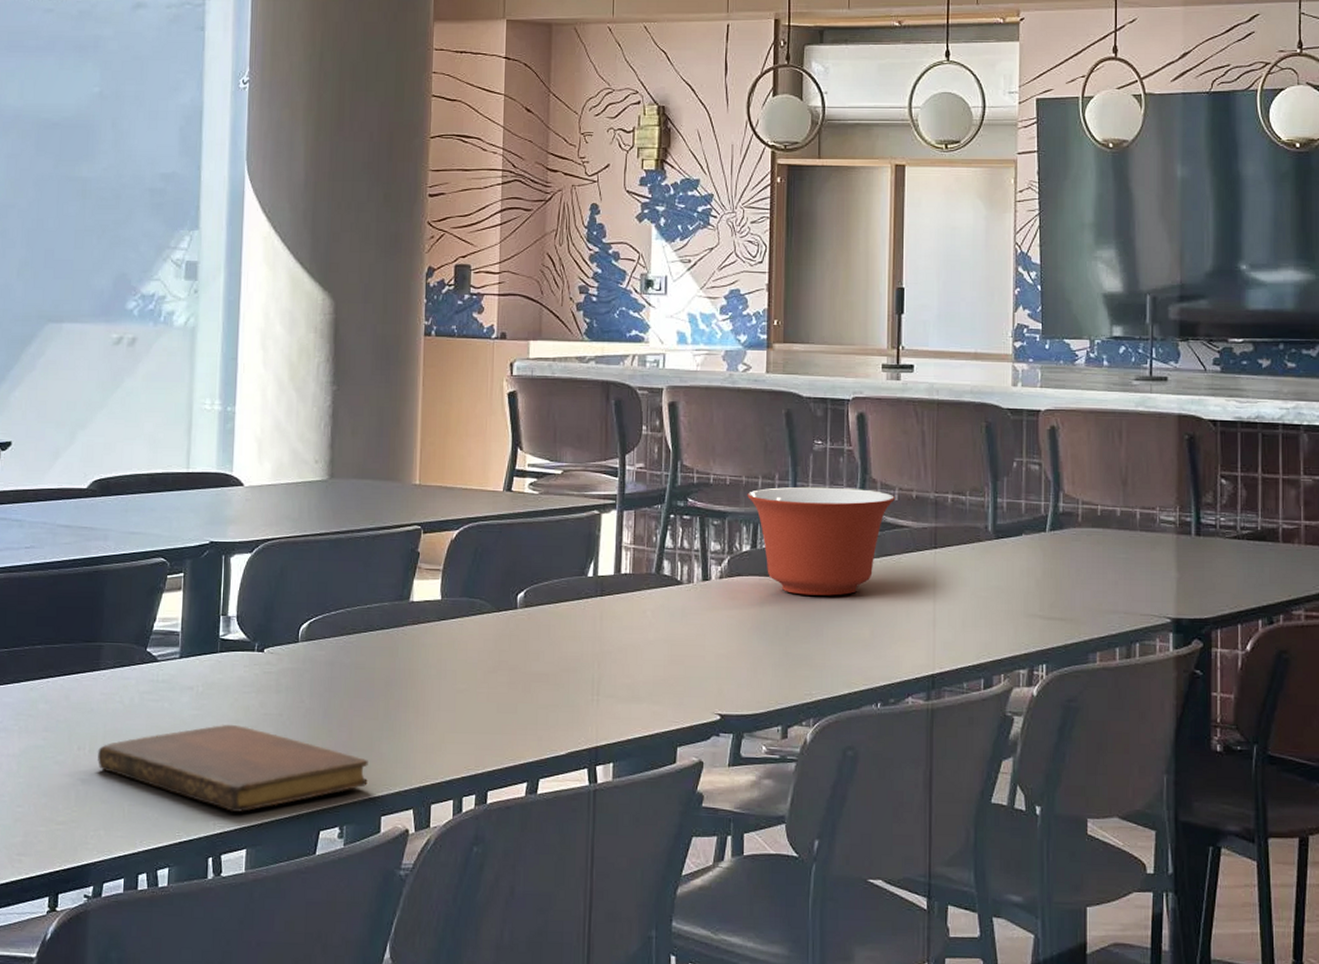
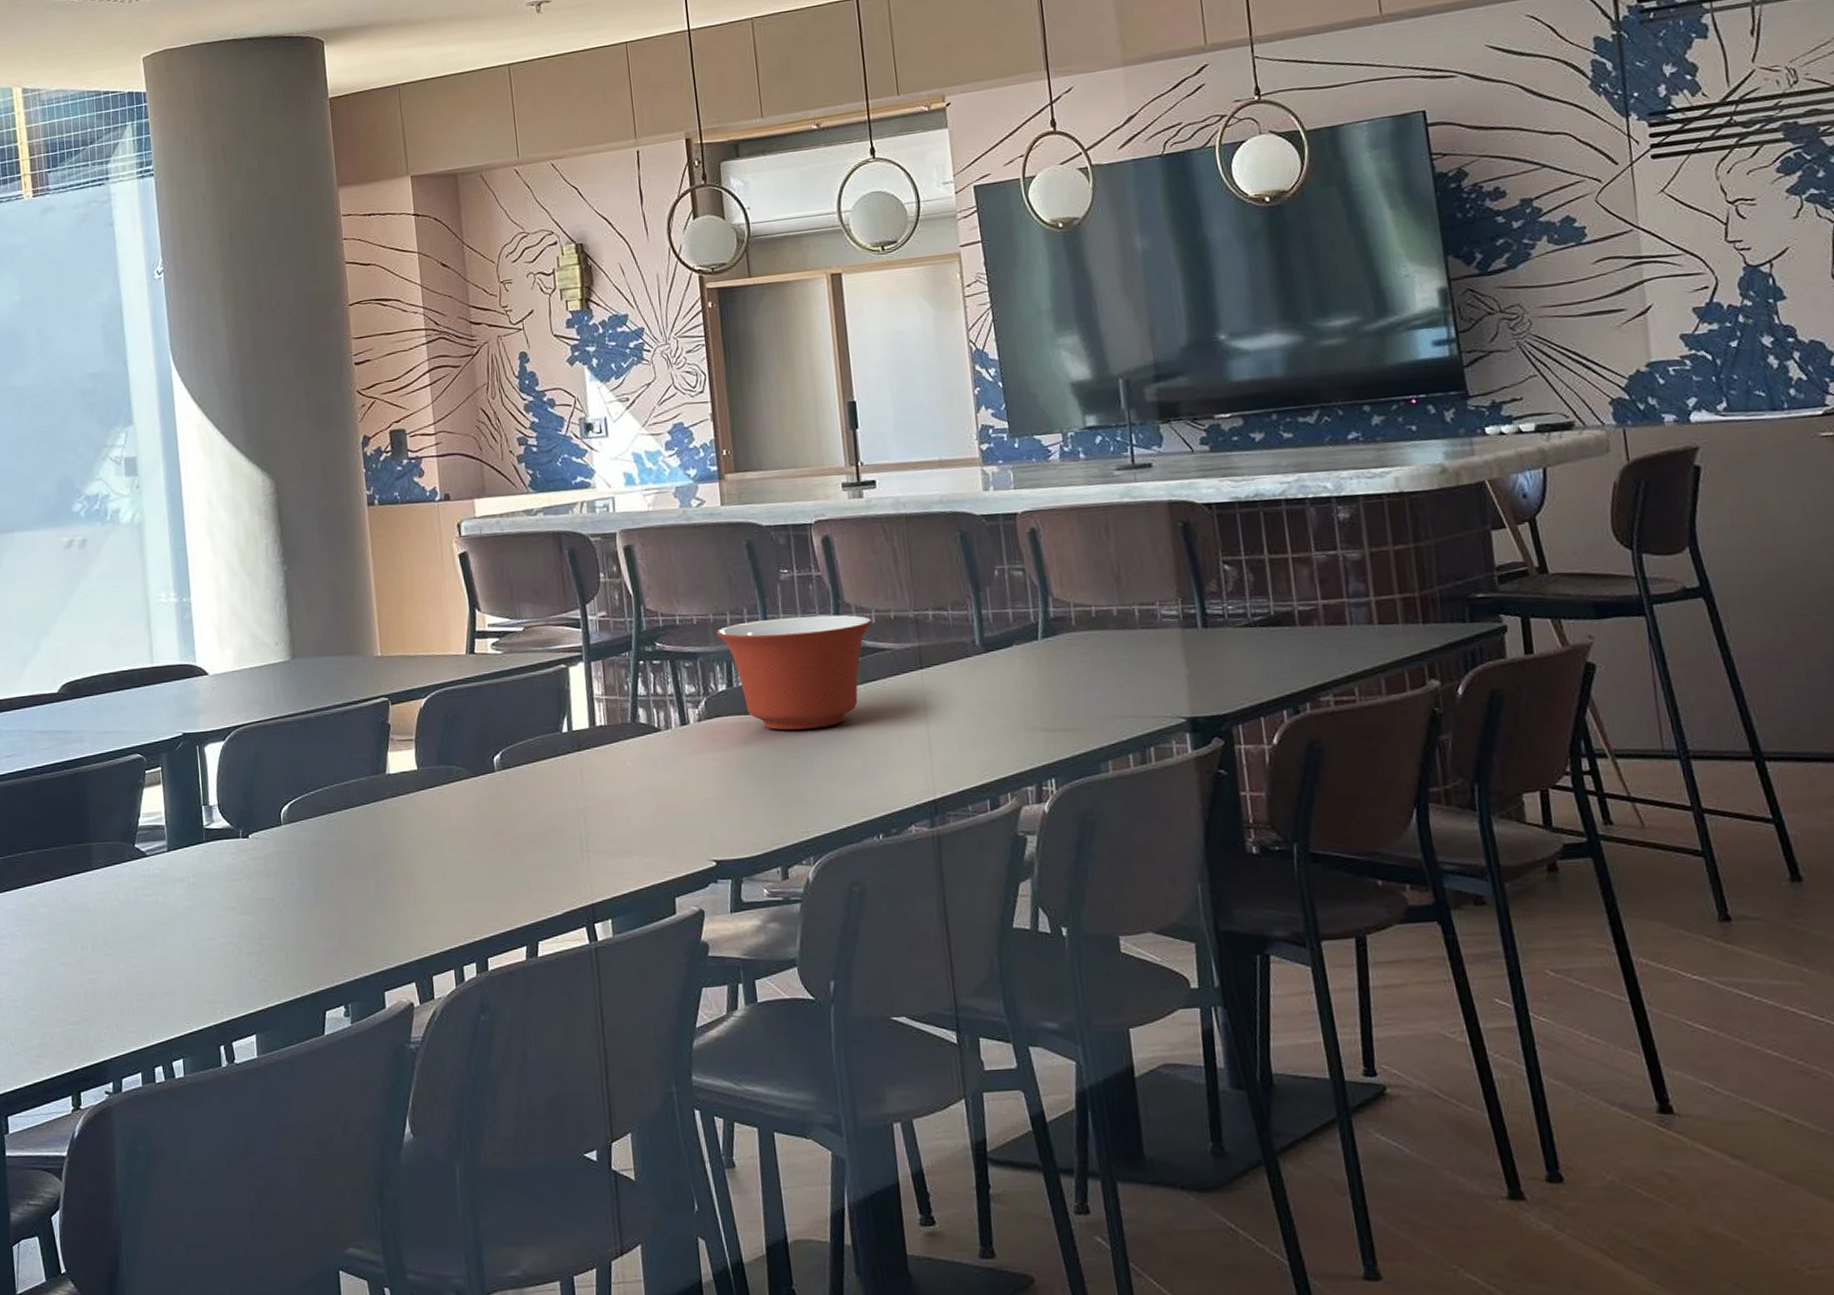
notebook: present [98,724,368,813] -> none [101,912,367,1000]

